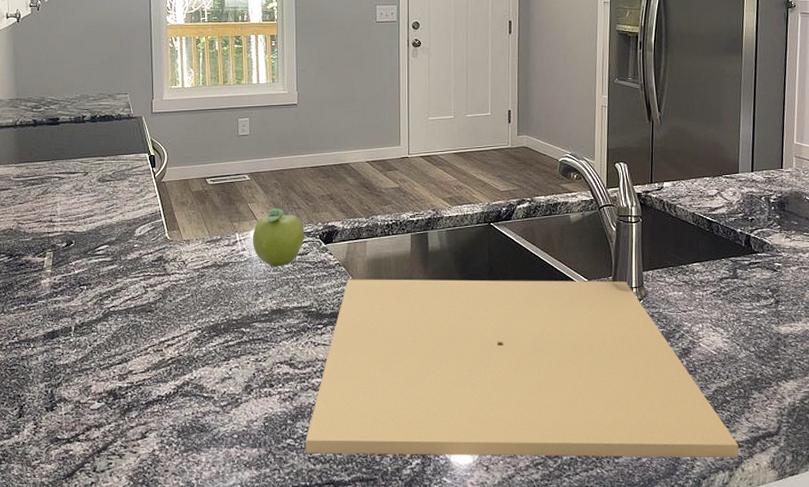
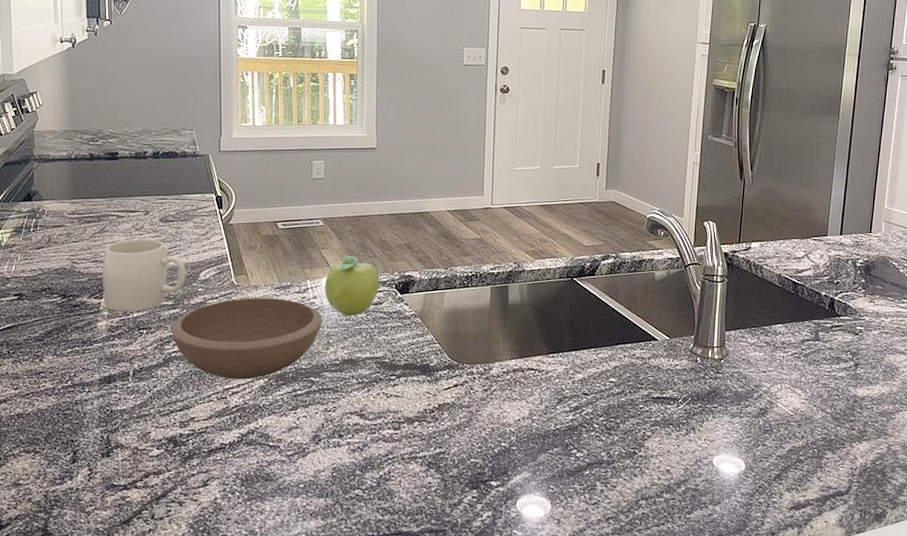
mug: none [45,198,123,269] -> present [102,238,186,312]
bowl: none [109,252,252,332] -> present [171,298,323,380]
cutting board: present [305,279,739,458] -> none [374,331,809,516]

